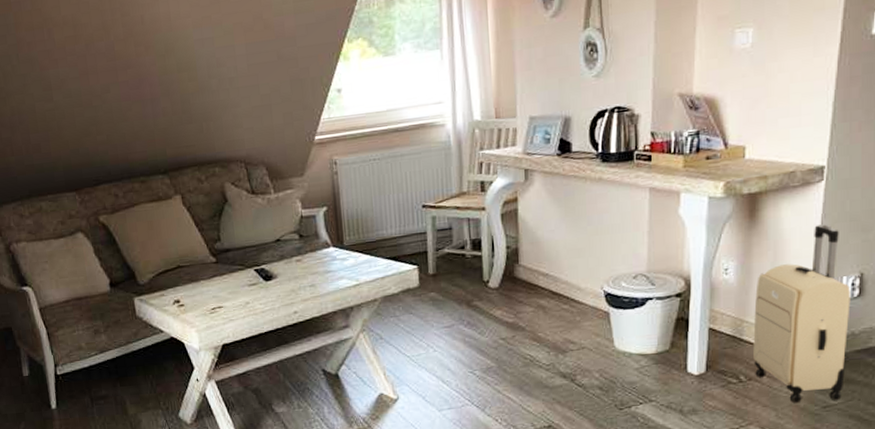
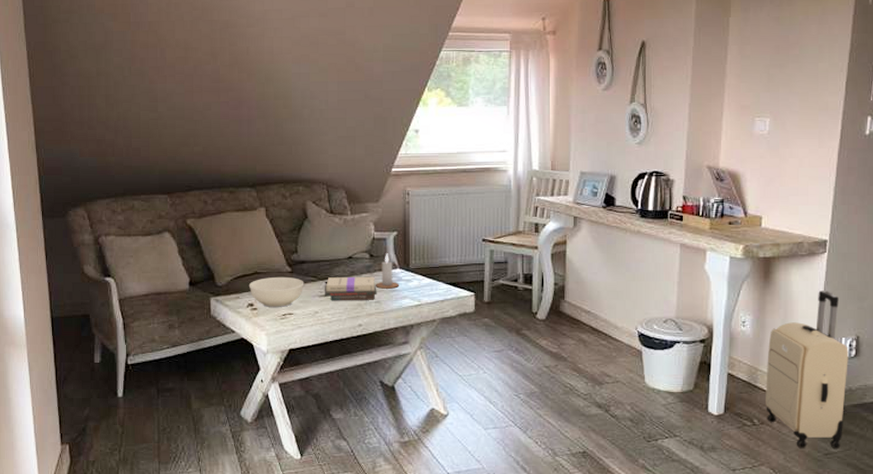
bowl: none [172,267,232,302] -> present [248,276,304,307]
books: none [253,258,311,290] -> present [325,276,377,301]
candle: none [308,232,335,271] -> present [376,253,400,289]

